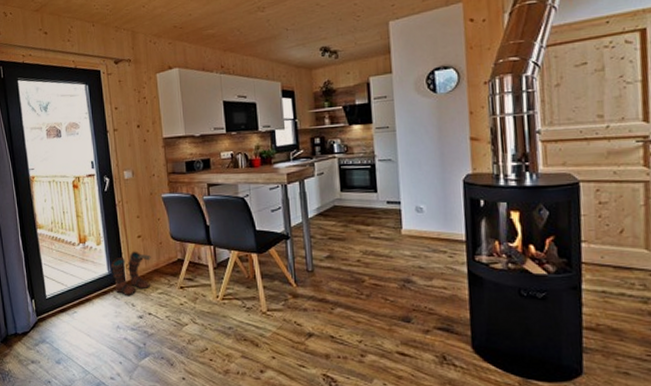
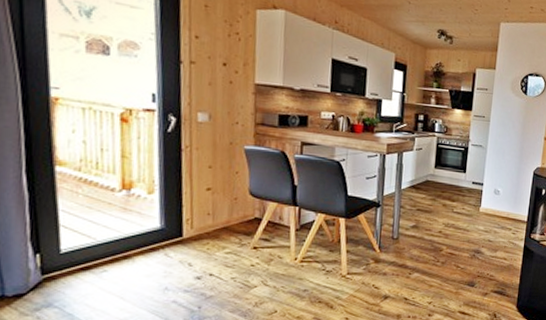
boots: present [111,251,151,296] -> none [165,204,221,255]

